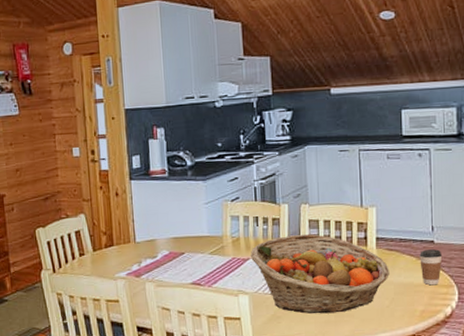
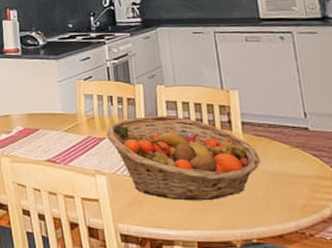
coffee cup: present [419,249,443,286] -> none [293,137,321,177]

